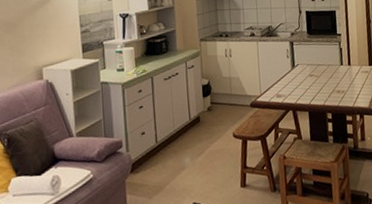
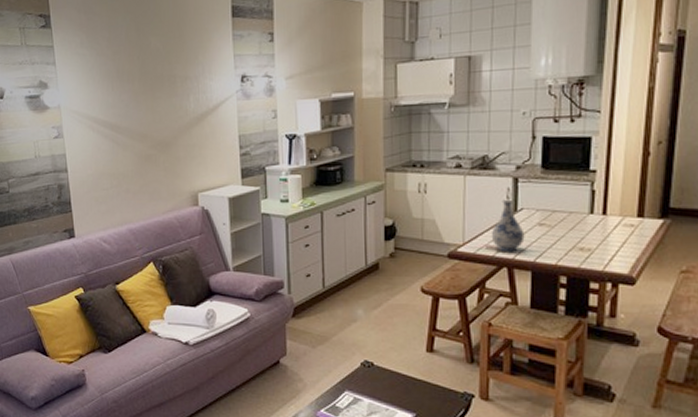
vase: none [279,58,302,99] -> present [491,199,525,252]

